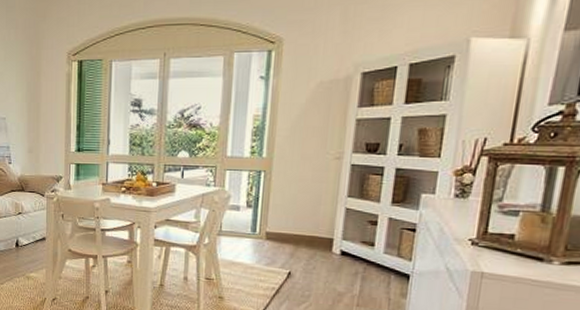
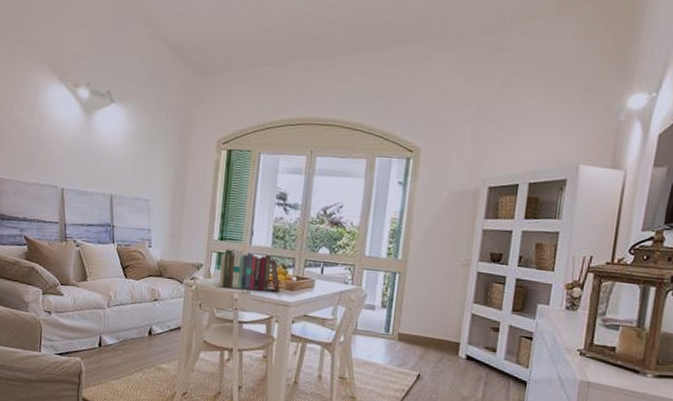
books: none [79,158,140,199] -> present [218,248,280,292]

